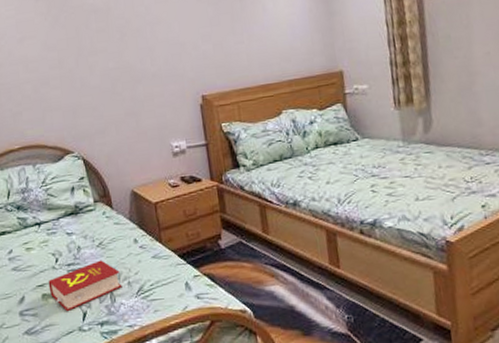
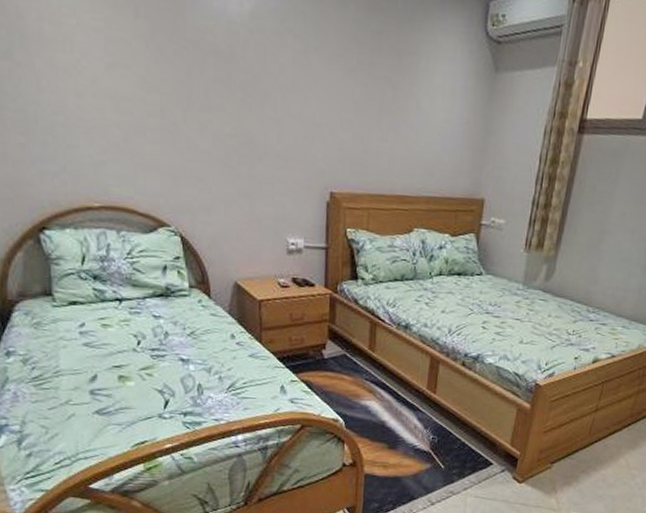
book: present [48,260,122,312] -> none [127,350,212,398]

